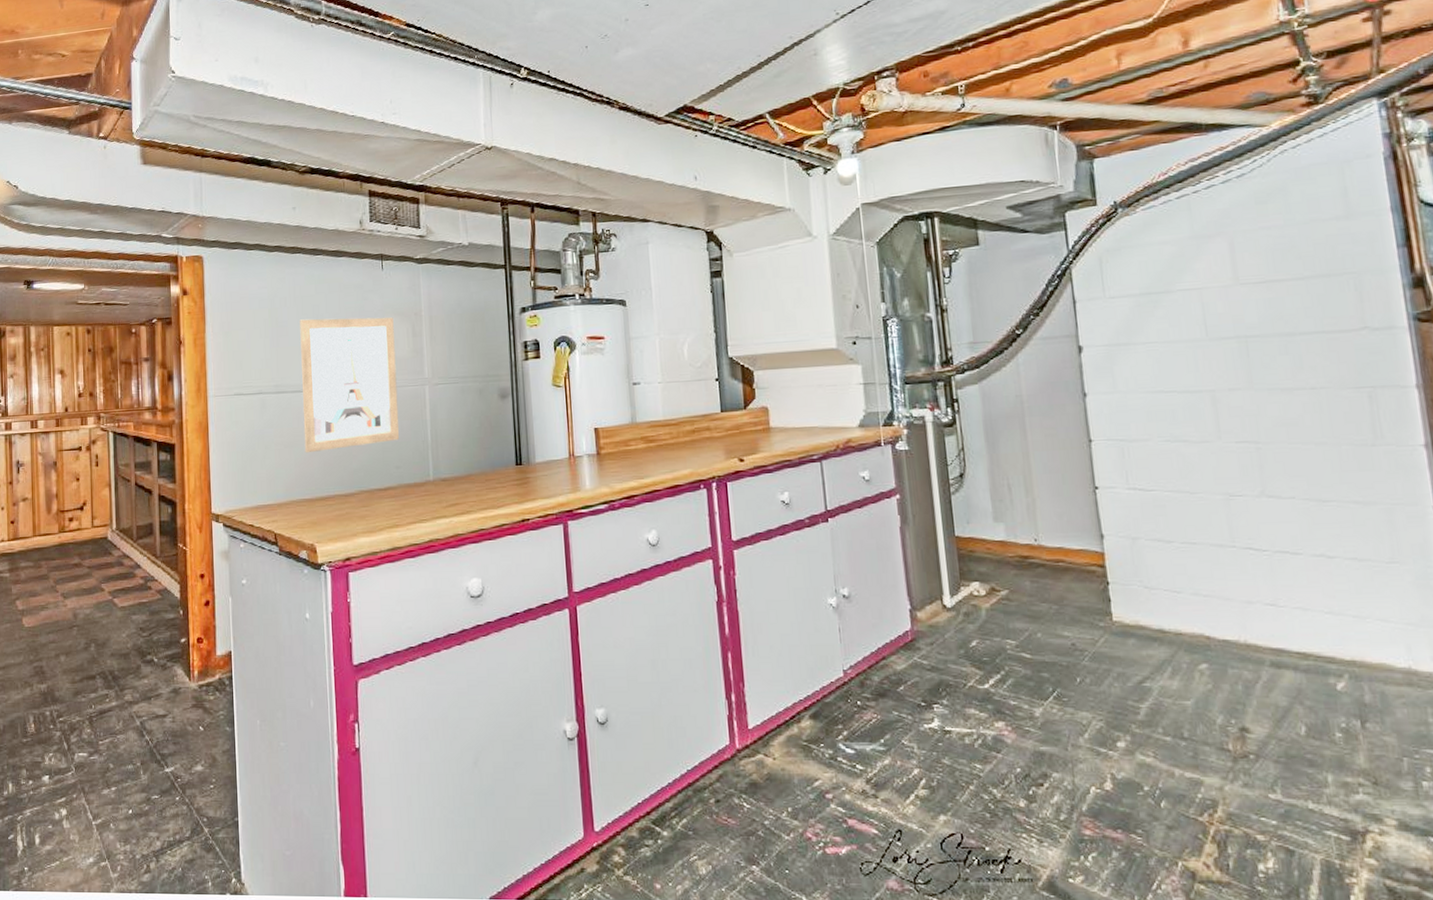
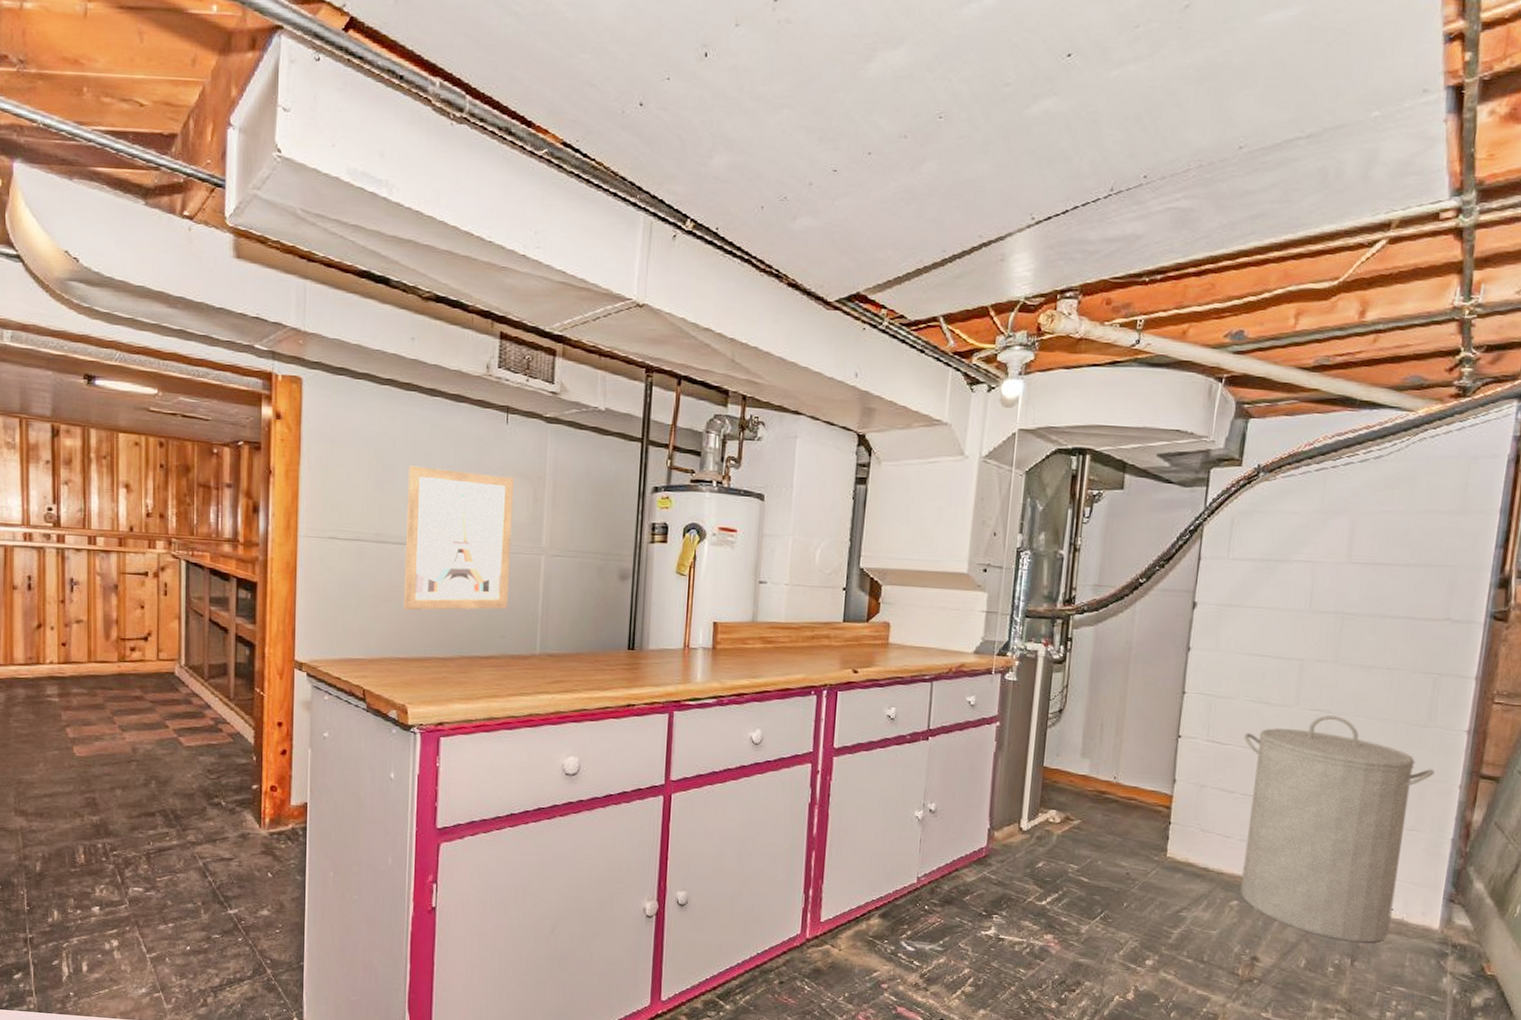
laundry hamper: none [1167,446,1400,700] -> present [1240,715,1435,943]

